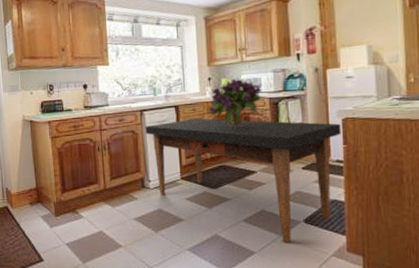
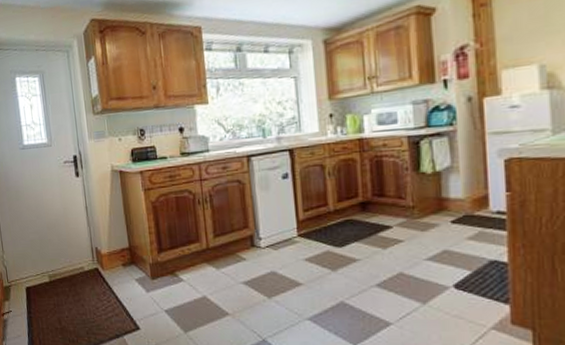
dining table: present [145,118,341,244] -> none [253,163,503,313]
bouquet: present [207,78,266,128] -> none [328,113,404,174]

